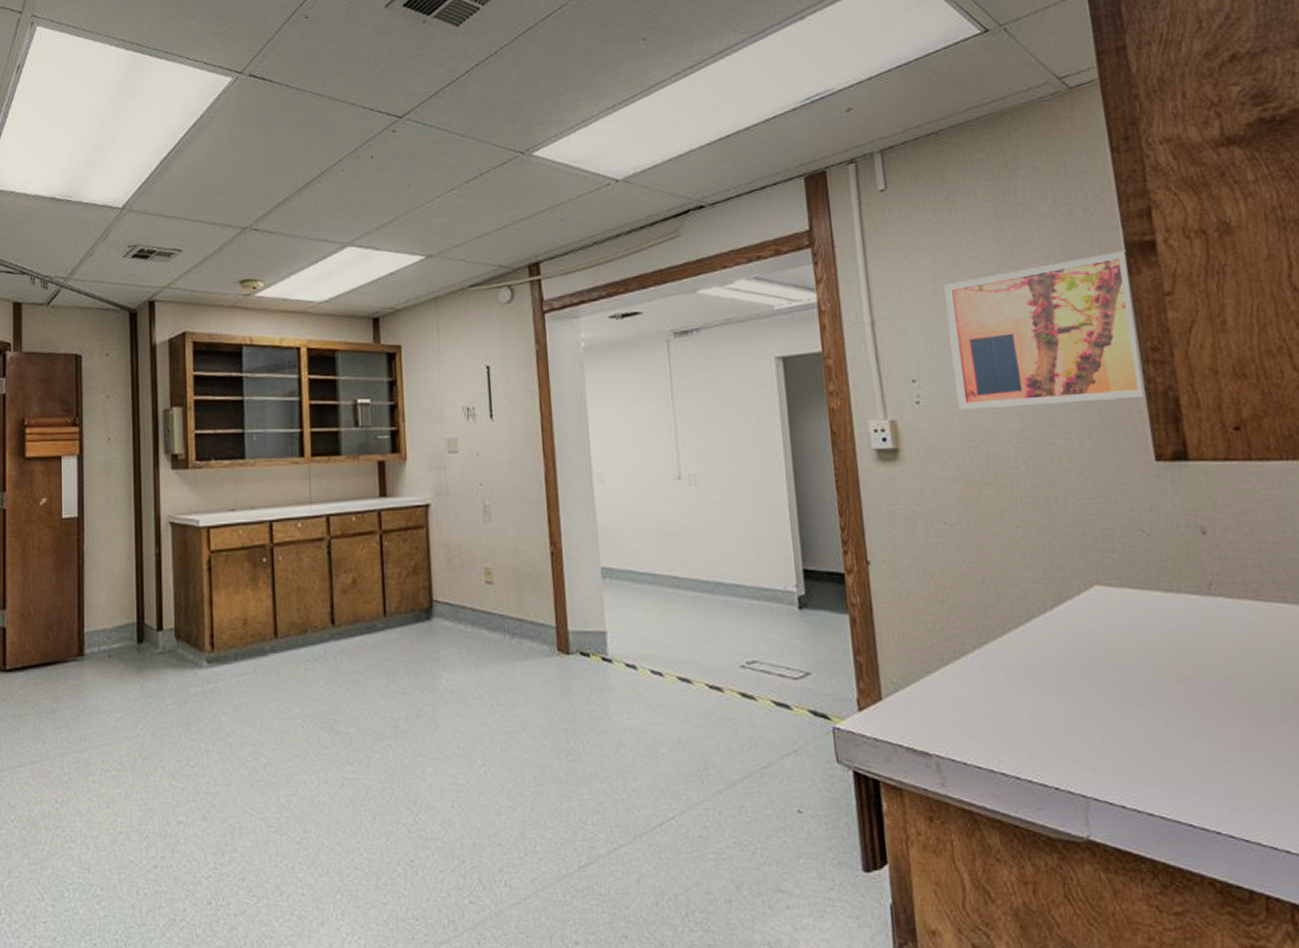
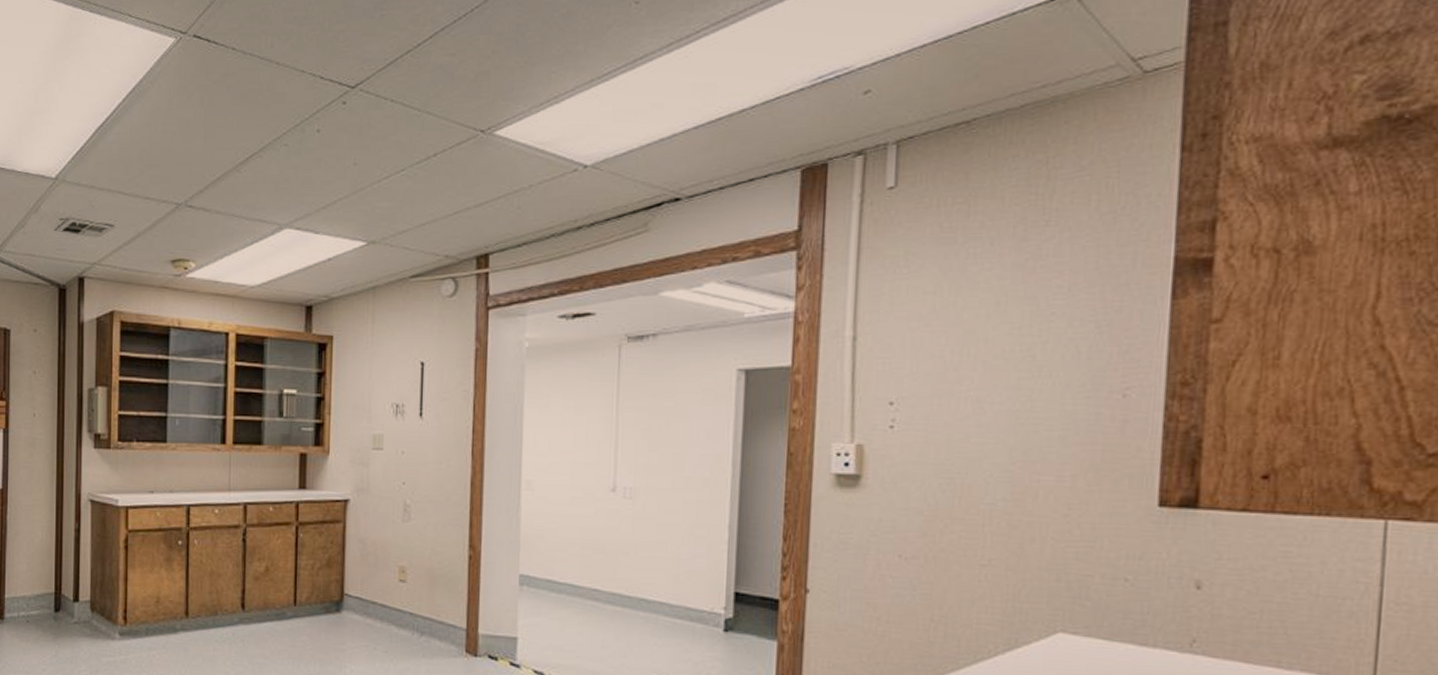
wall art: present [944,250,1143,411] -> none [937,268,1175,439]

